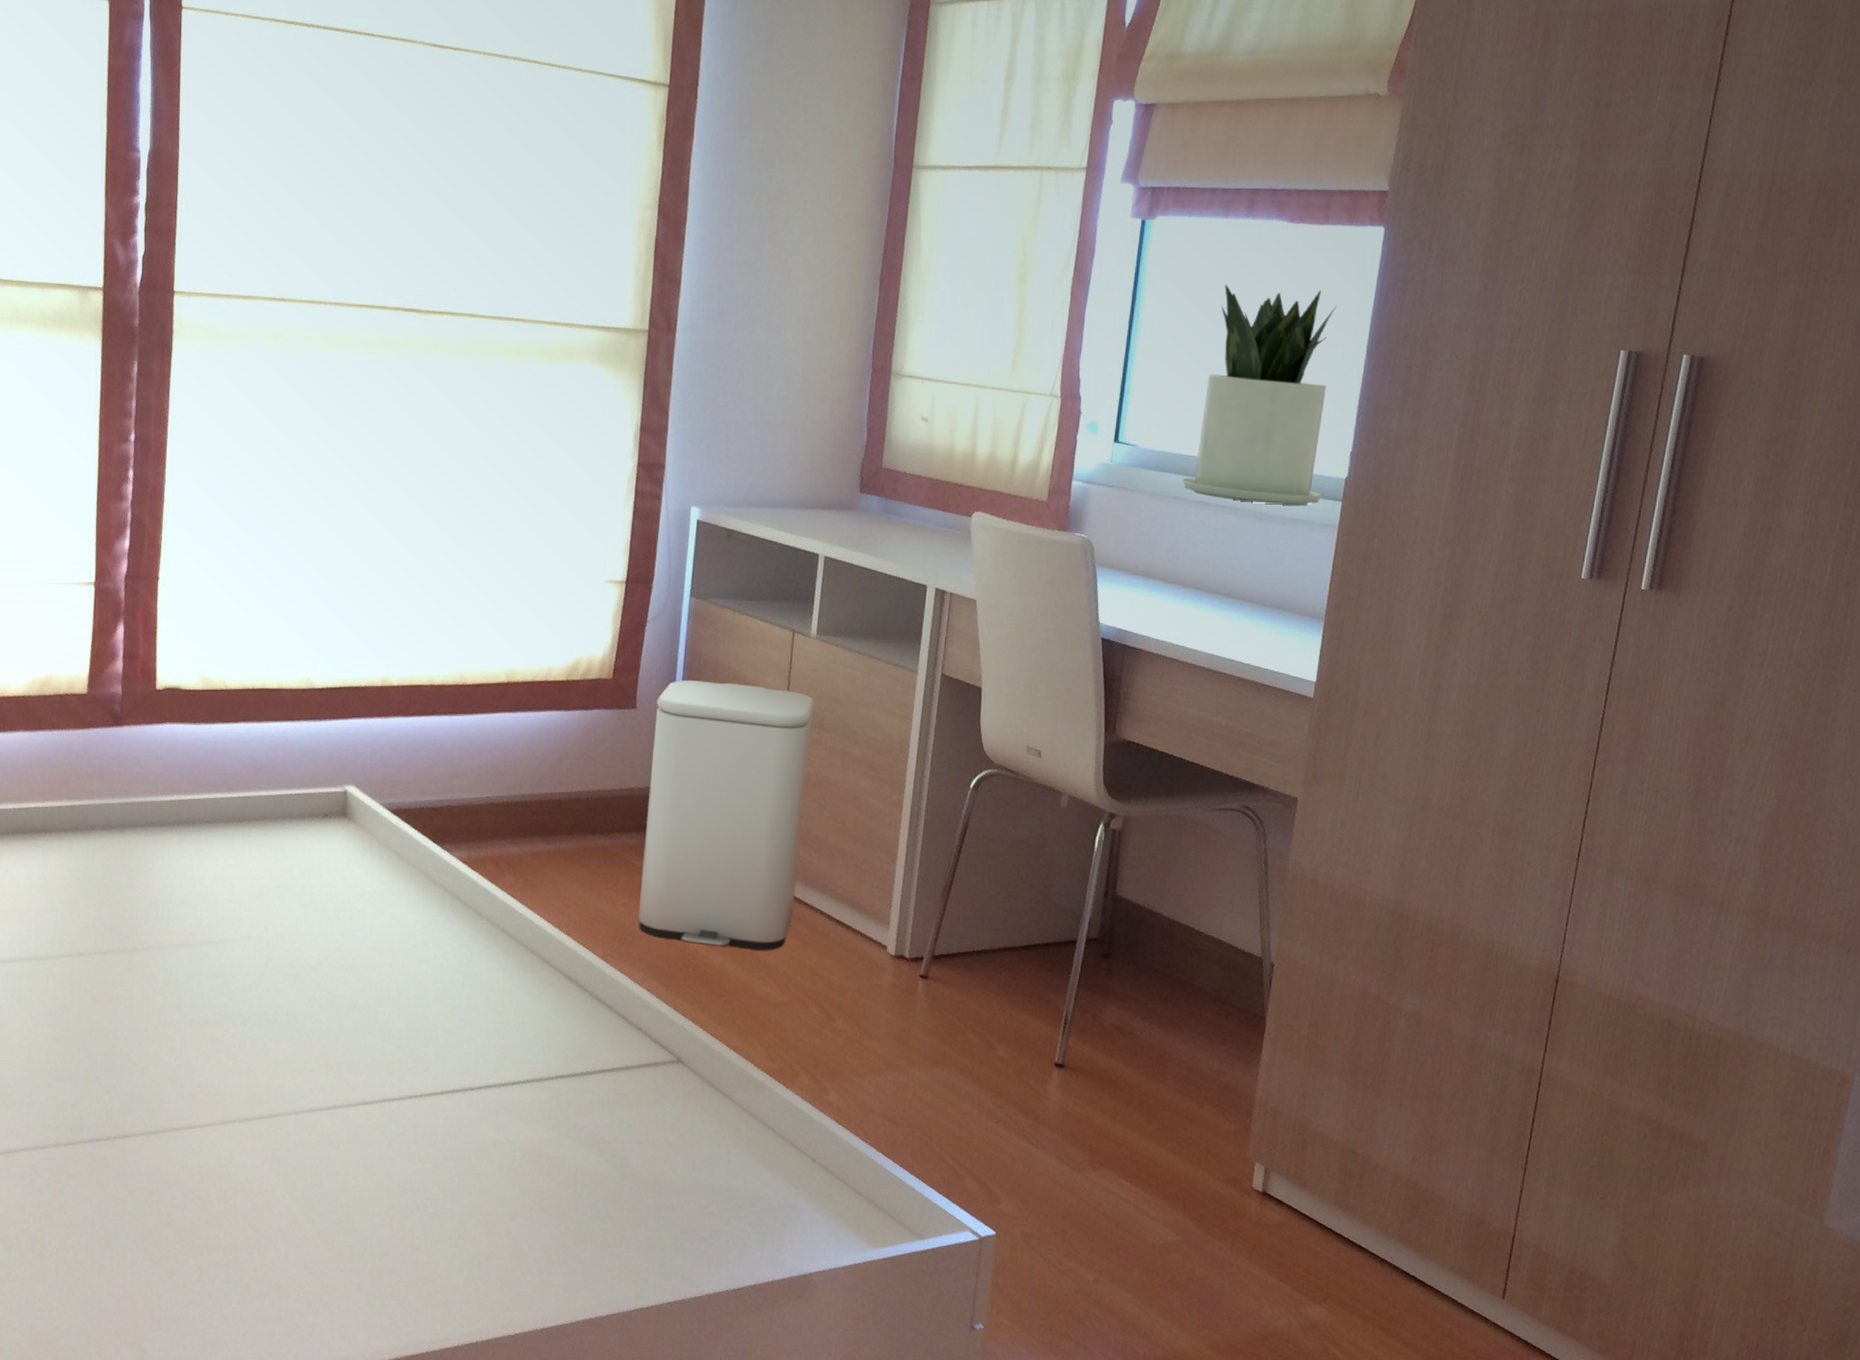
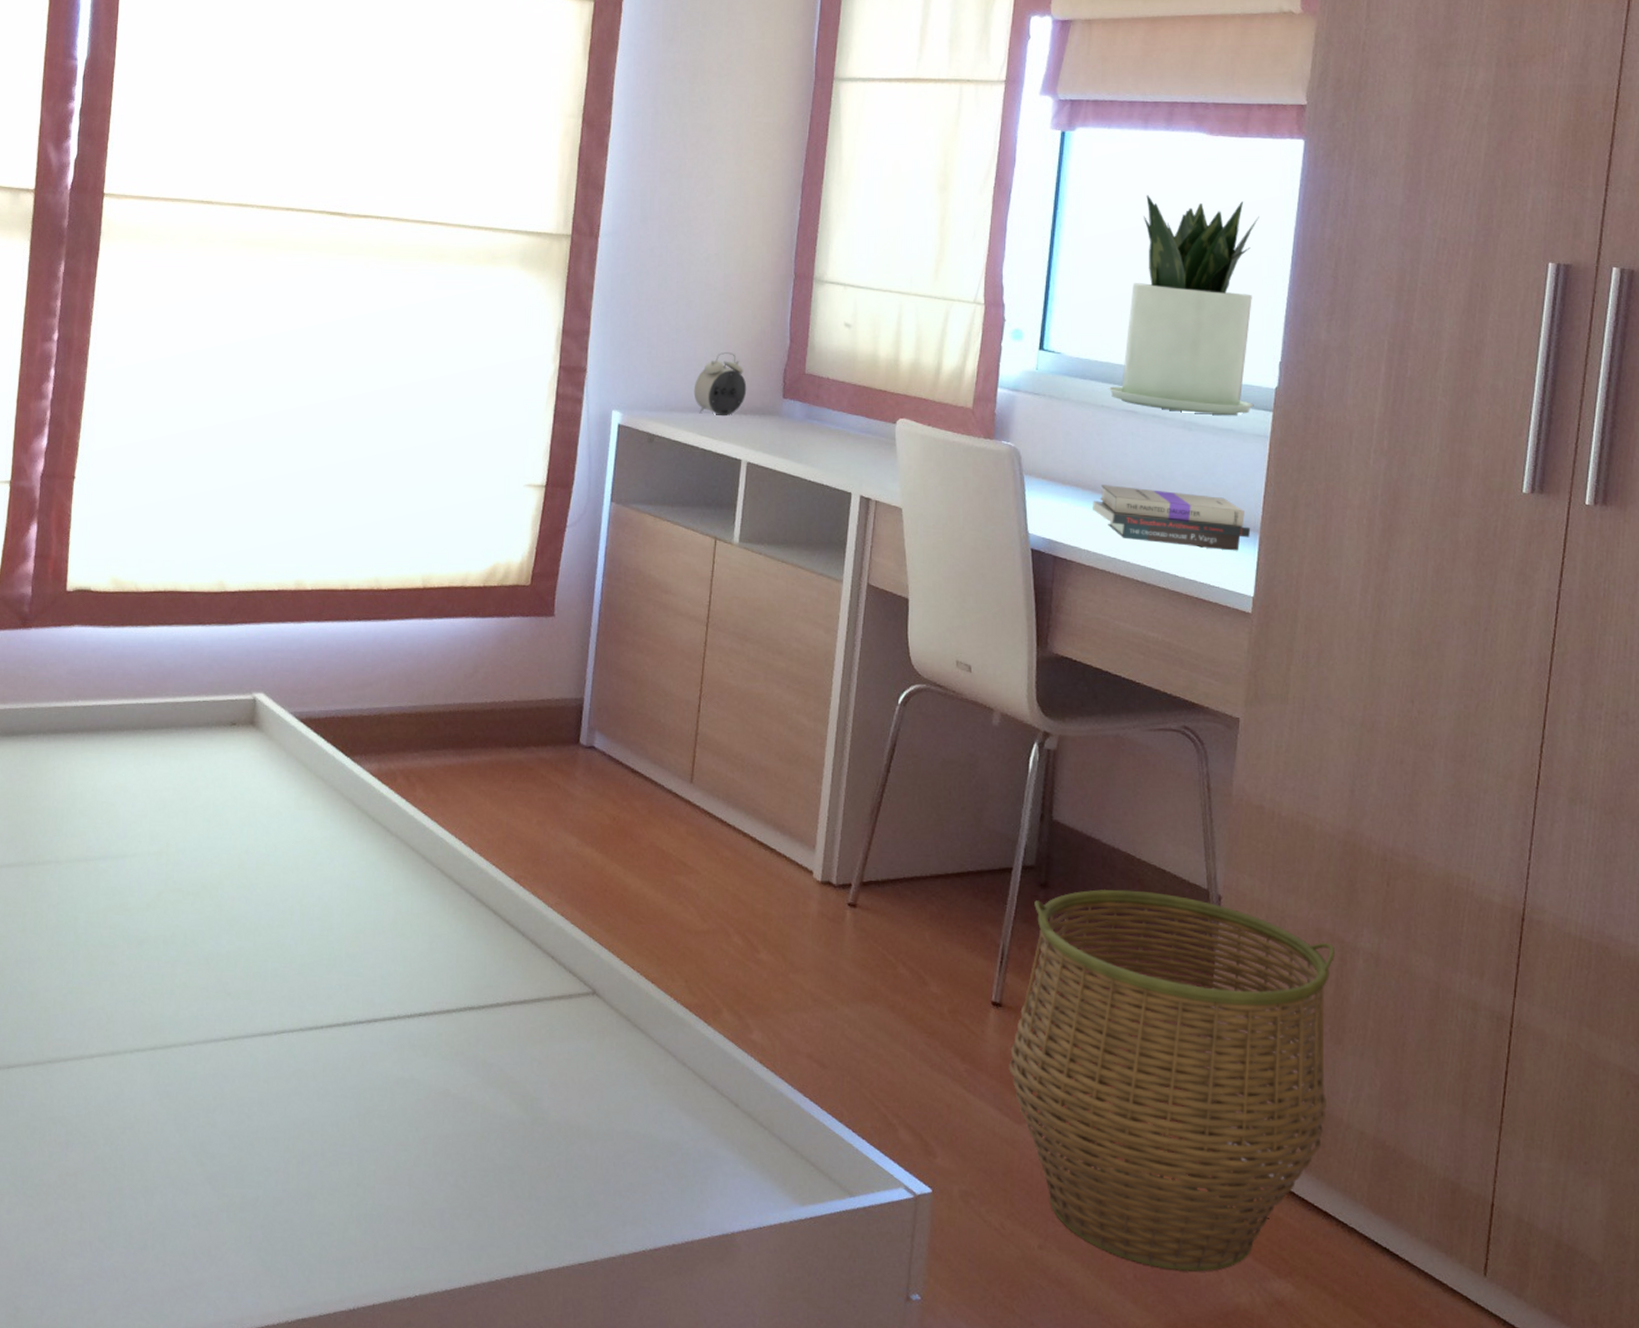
pedal bin: present [638,679,815,950] -> none [553,587,738,874]
alarm clock: none [771,446,824,512] -> present [693,351,747,417]
basket: none [1069,958,1379,1300] -> present [1009,889,1335,1272]
books: none [1163,575,1316,638] -> present [1093,485,1251,551]

